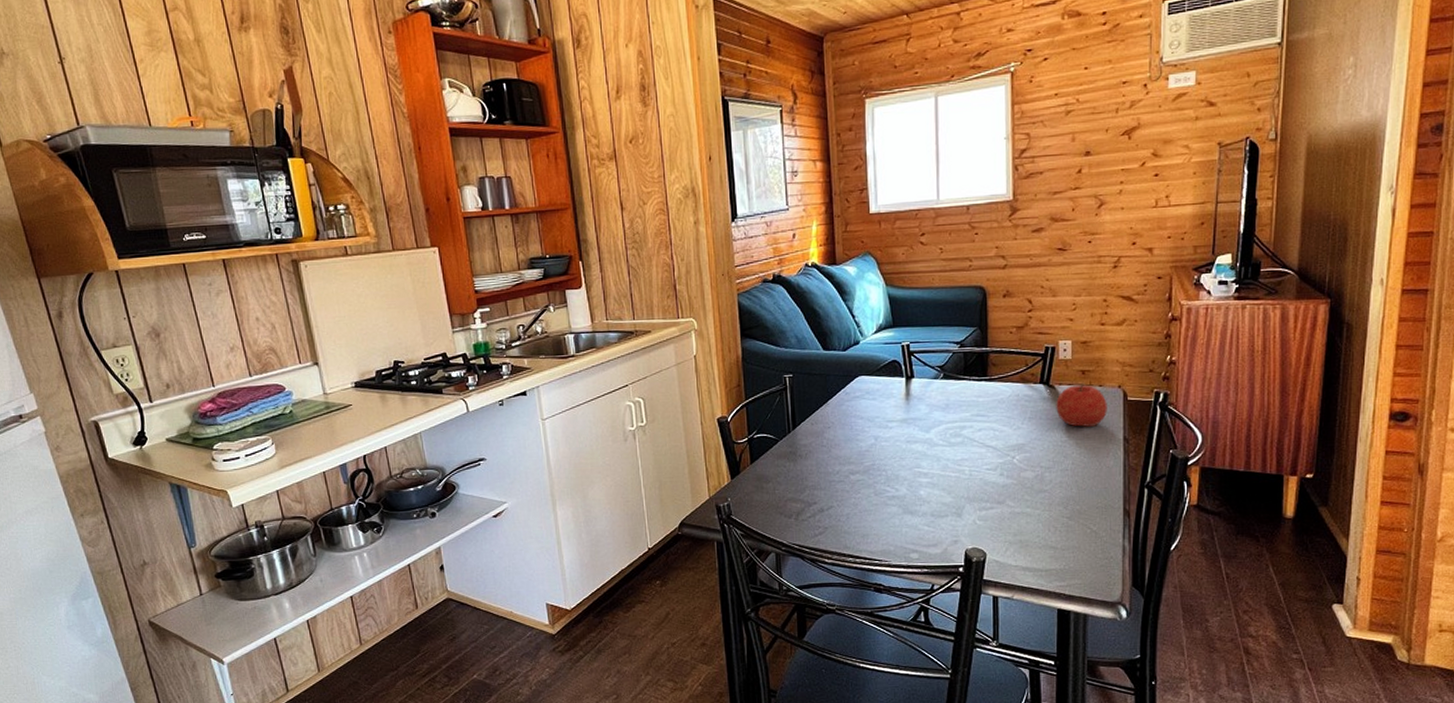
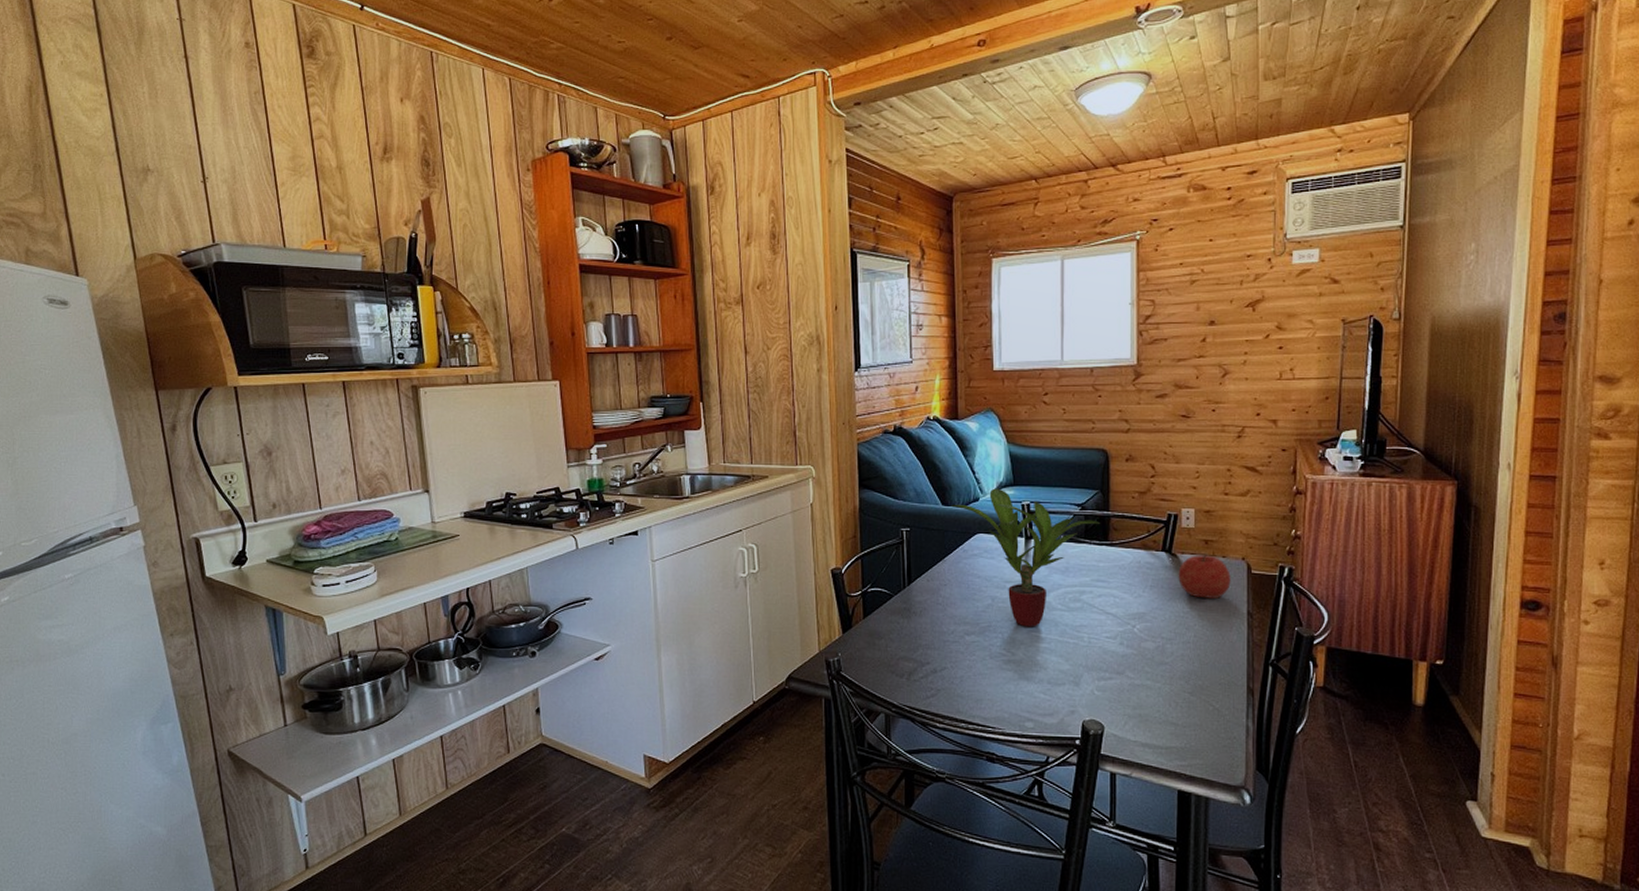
potted plant: none [831,330,980,464] -> present [950,488,1101,627]

